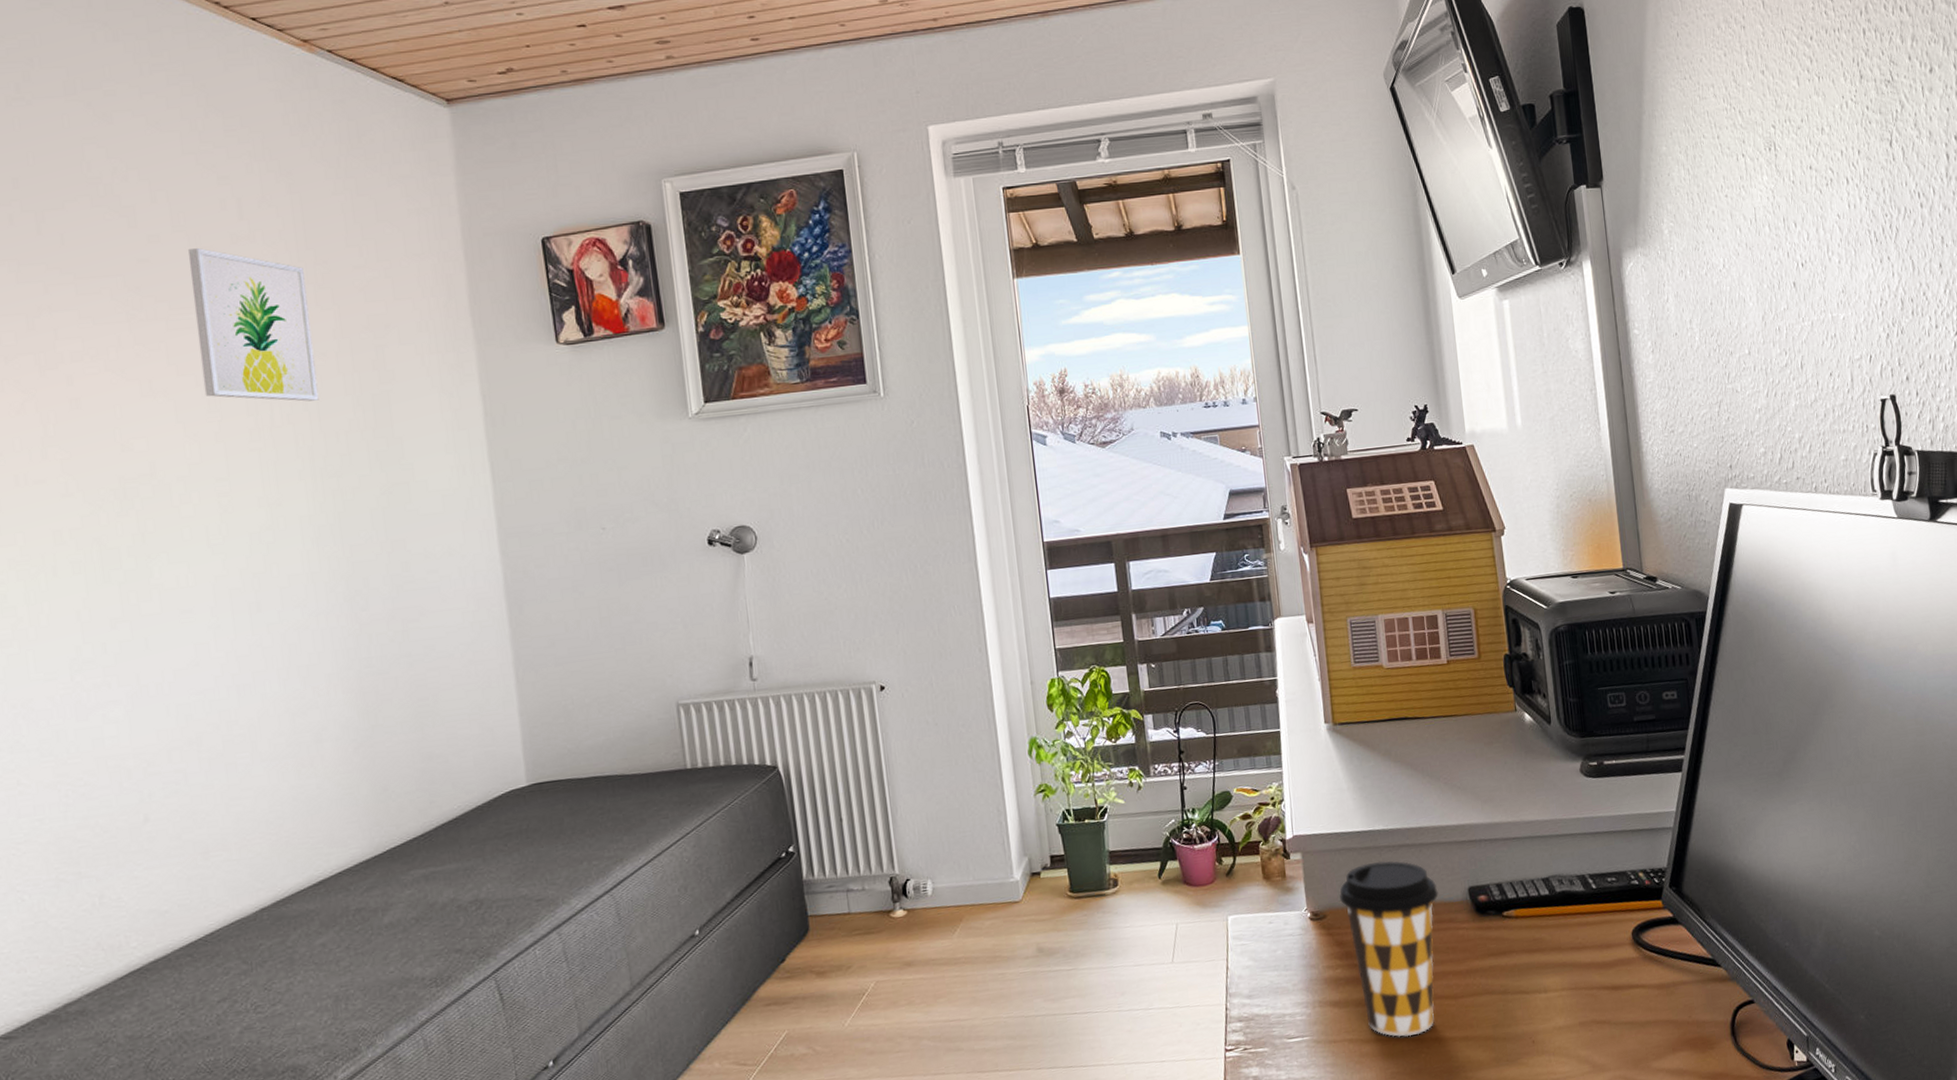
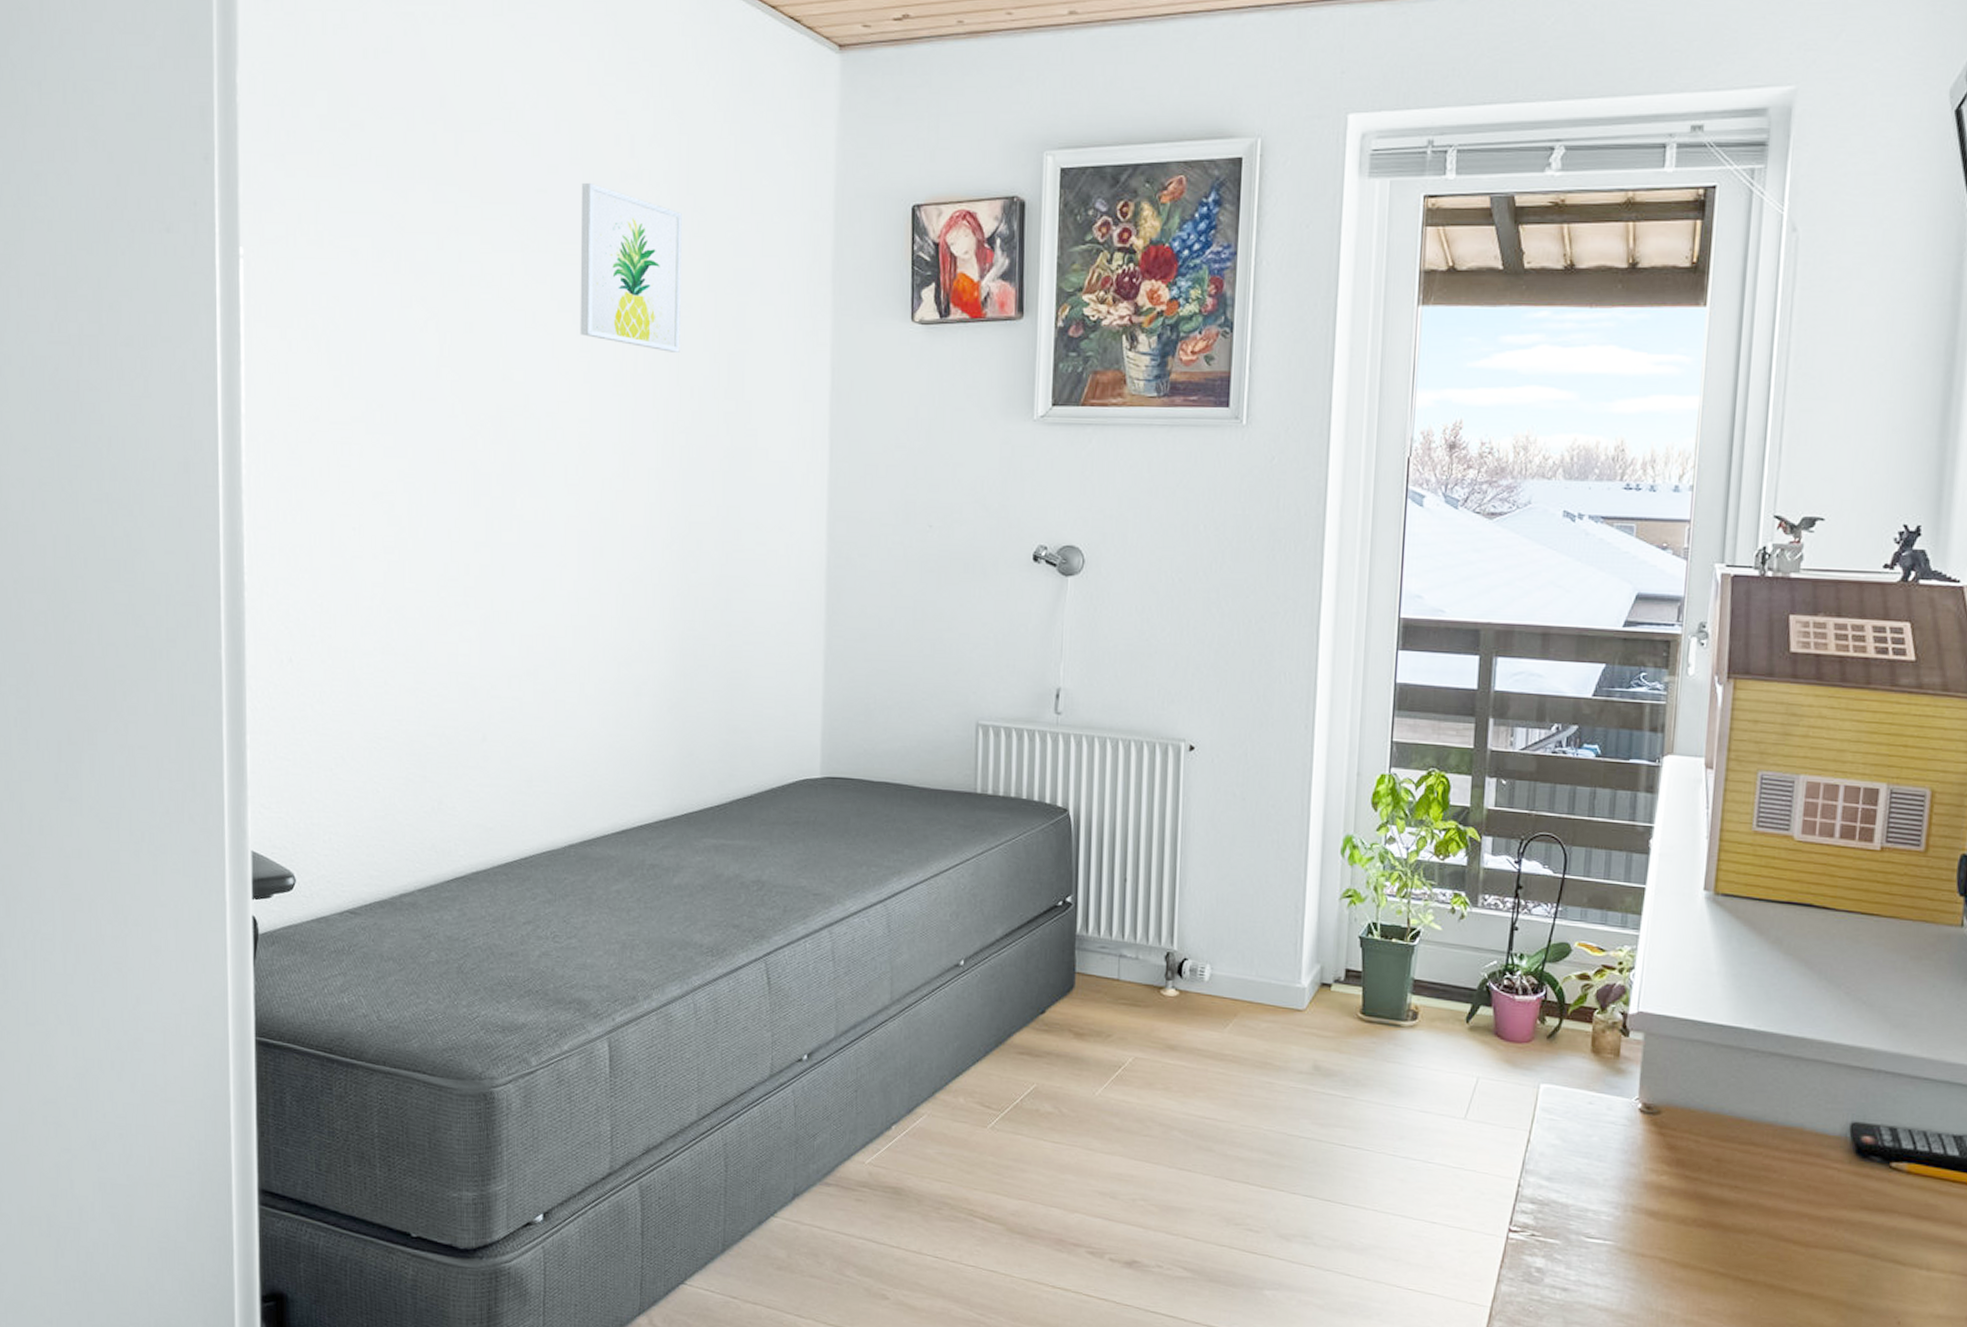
coffee cup: present [1340,860,1439,1038] -> none [1682,1063,1810,1275]

